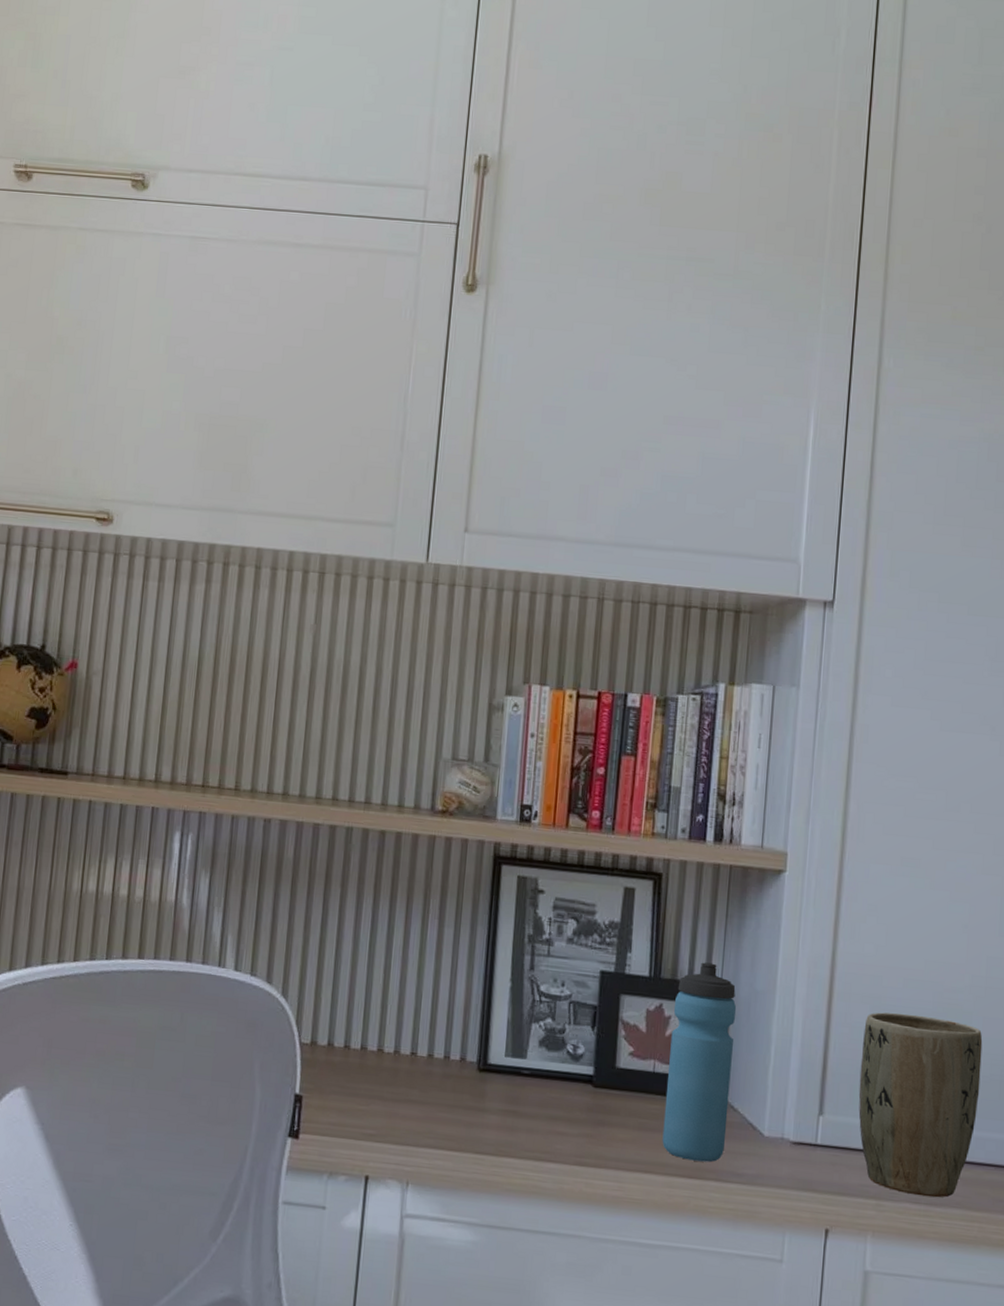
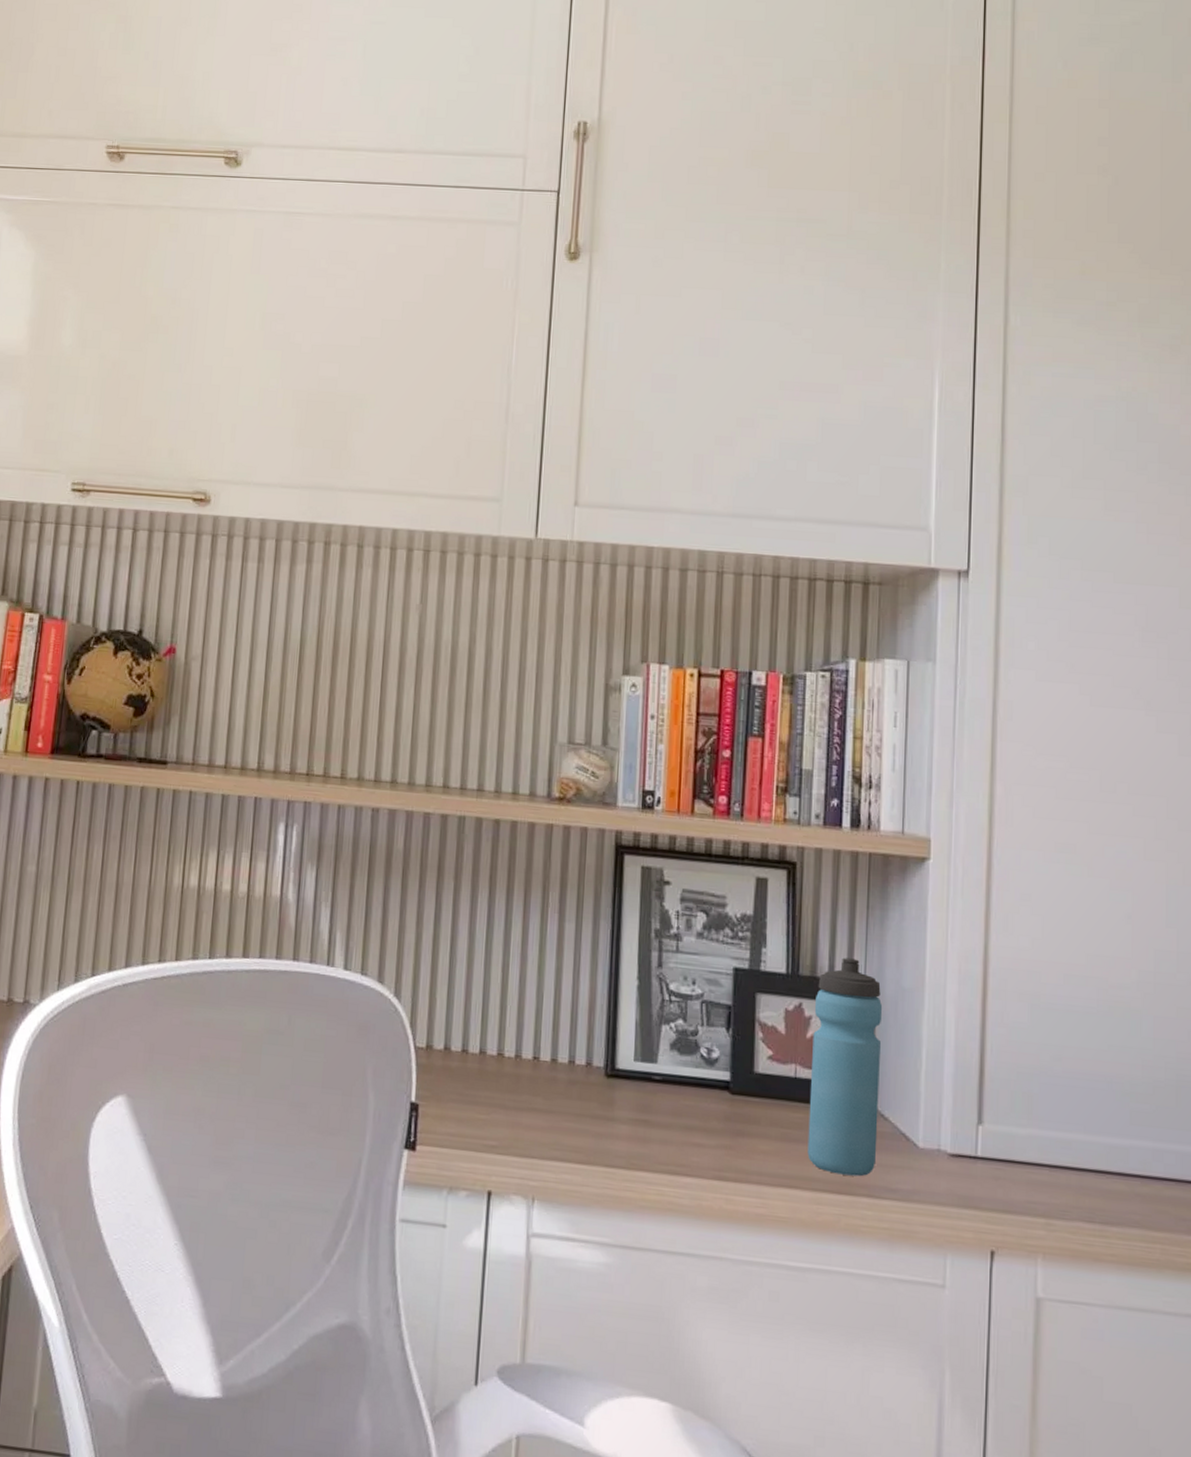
plant pot: present [858,1012,983,1198] -> none [1020,1011,1155,1216]

